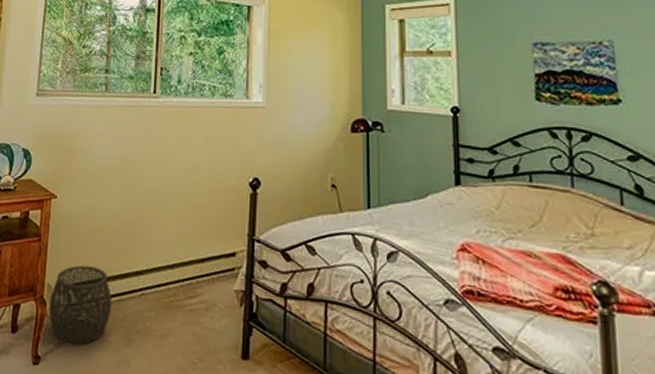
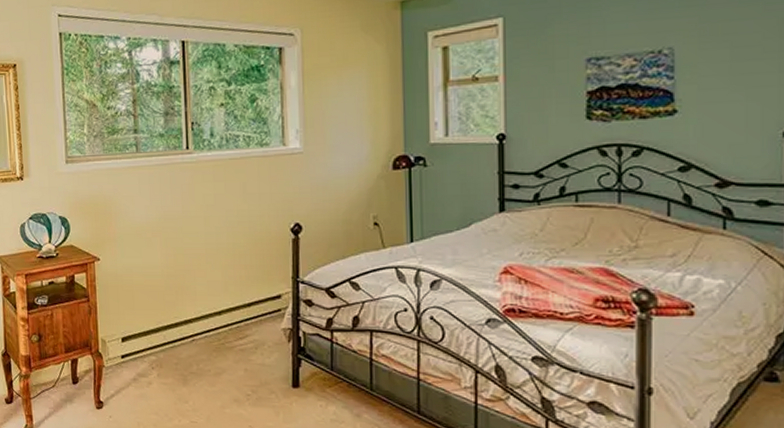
woven basket: present [48,265,113,345] -> none [105,319,166,390]

